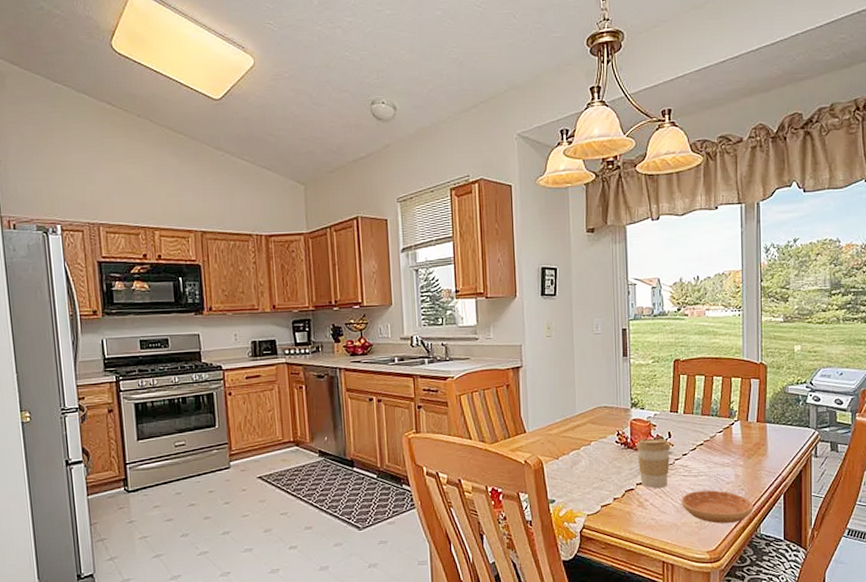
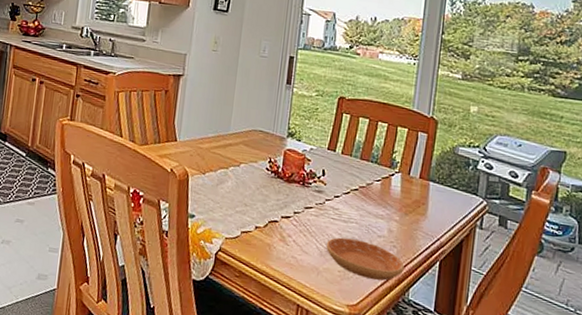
coffee cup: present [635,438,671,488] -> none [286,171,324,226]

